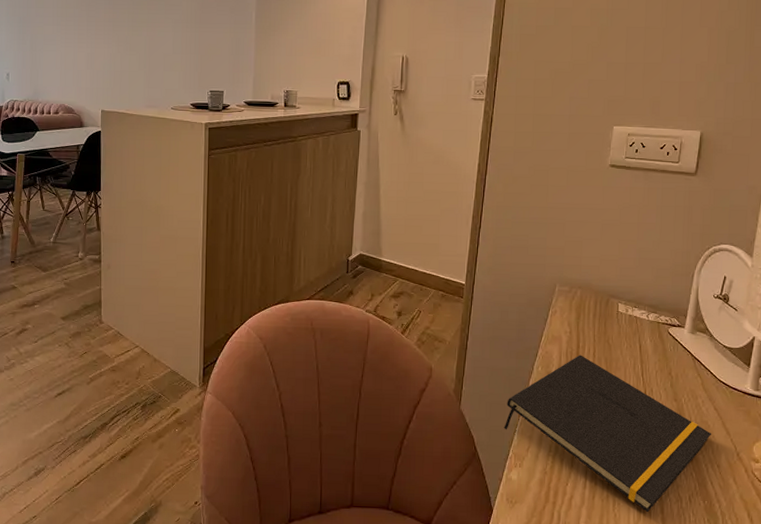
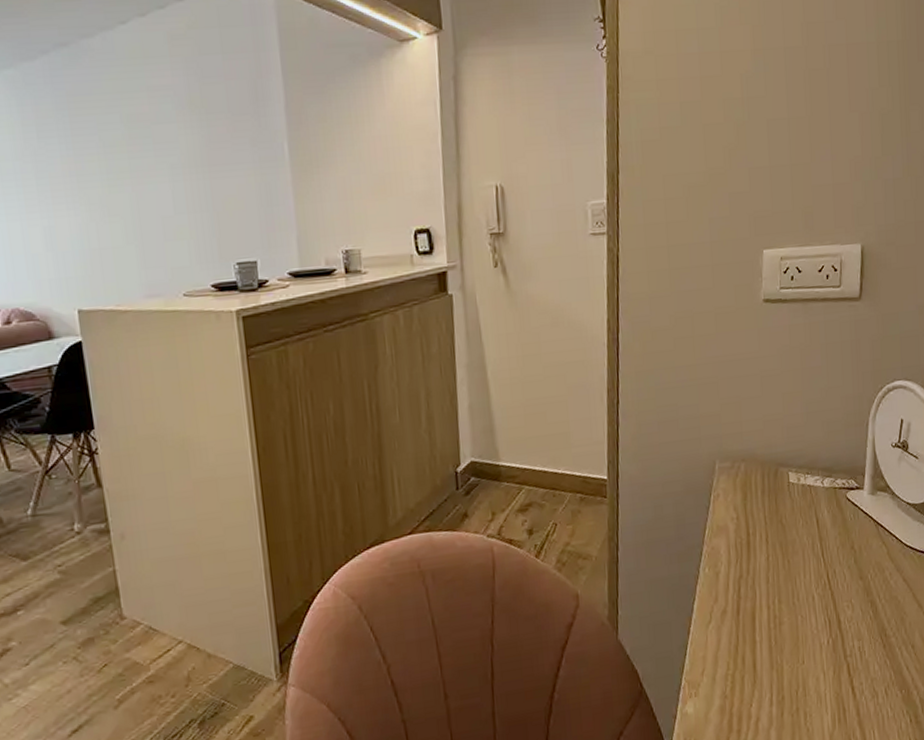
notepad: present [504,355,711,513] -> none [672,543,902,719]

